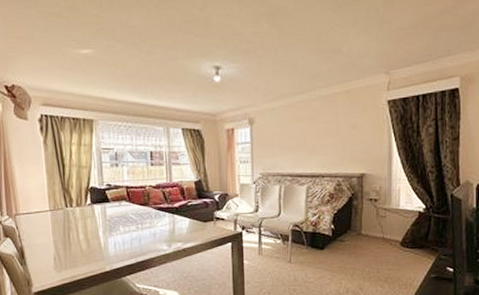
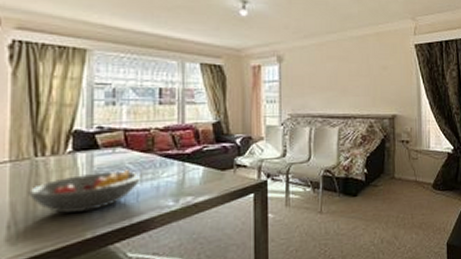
fruit bowl: none [64,219,142,251] -> present [27,169,142,213]

